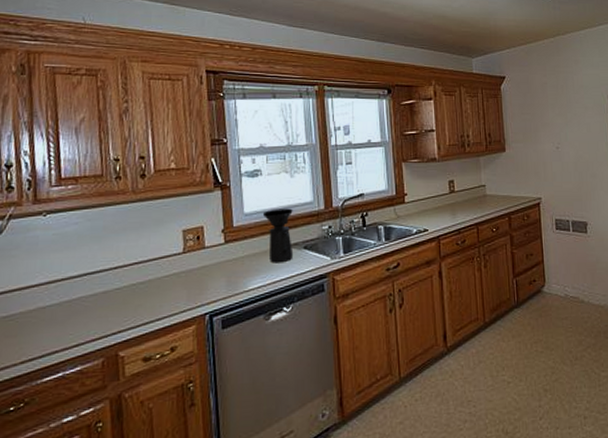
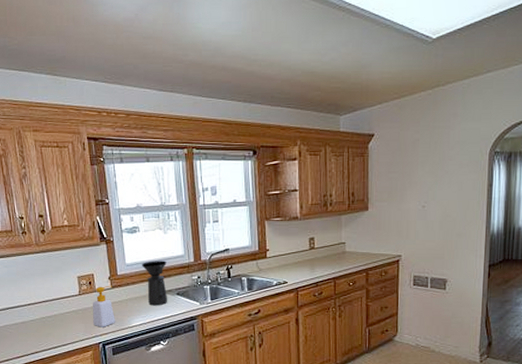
soap bottle: none [199,239,227,294] -> present [93,285,115,327]

